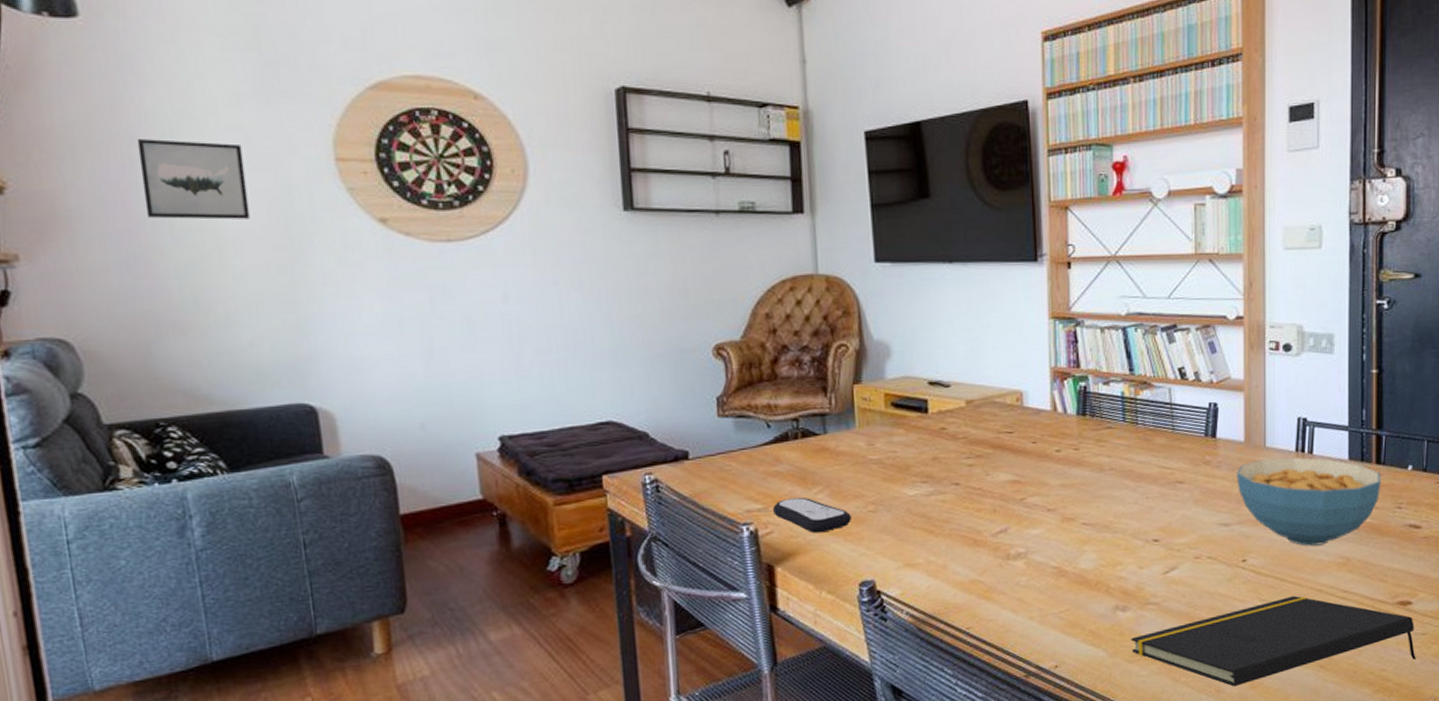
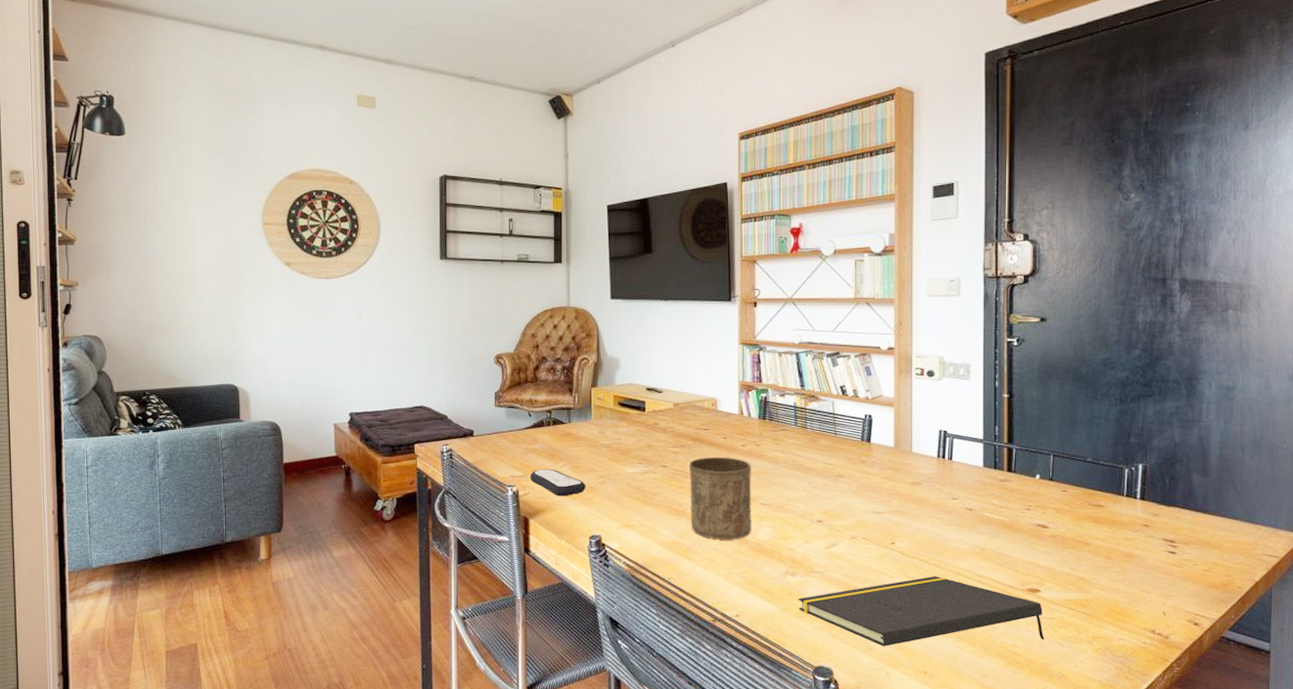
wall art: present [136,139,250,220] -> none [150,210,210,262]
cup: none [988,467,1071,573] -> present [688,456,751,539]
cereal bowl: present [1236,457,1382,546] -> none [887,462,1012,536]

